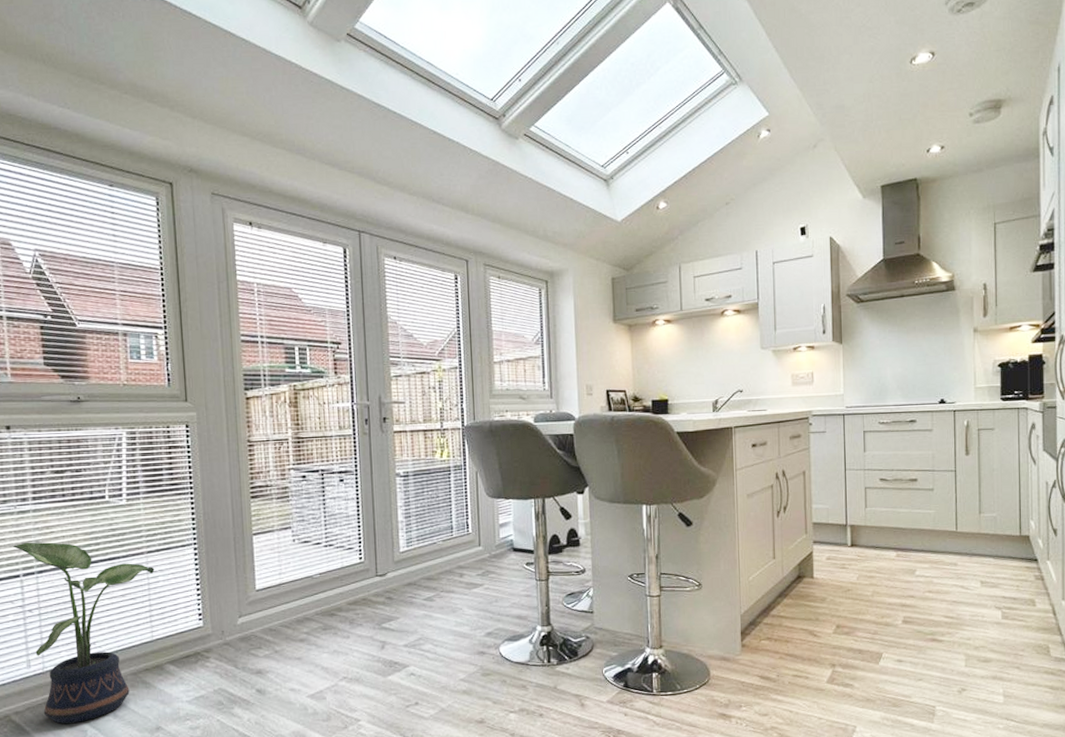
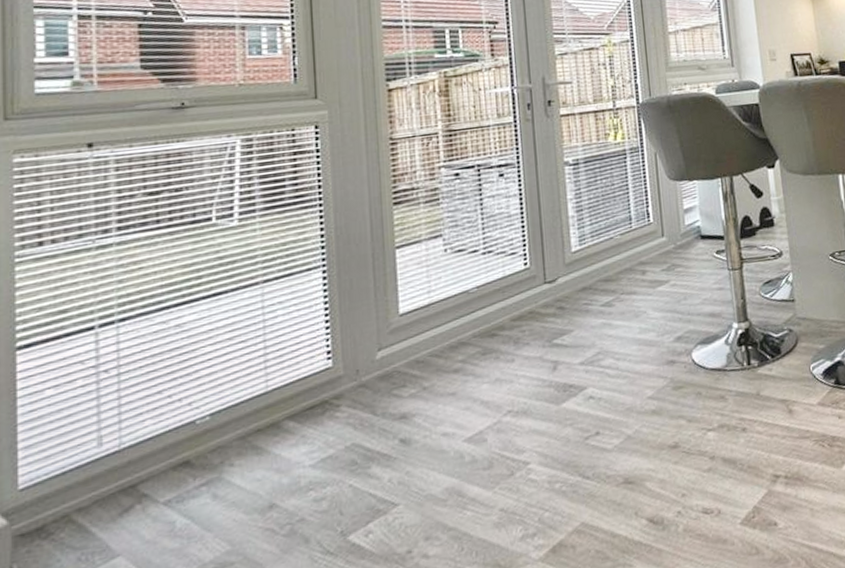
potted plant: present [12,542,155,724] -> none [87,280,272,517]

